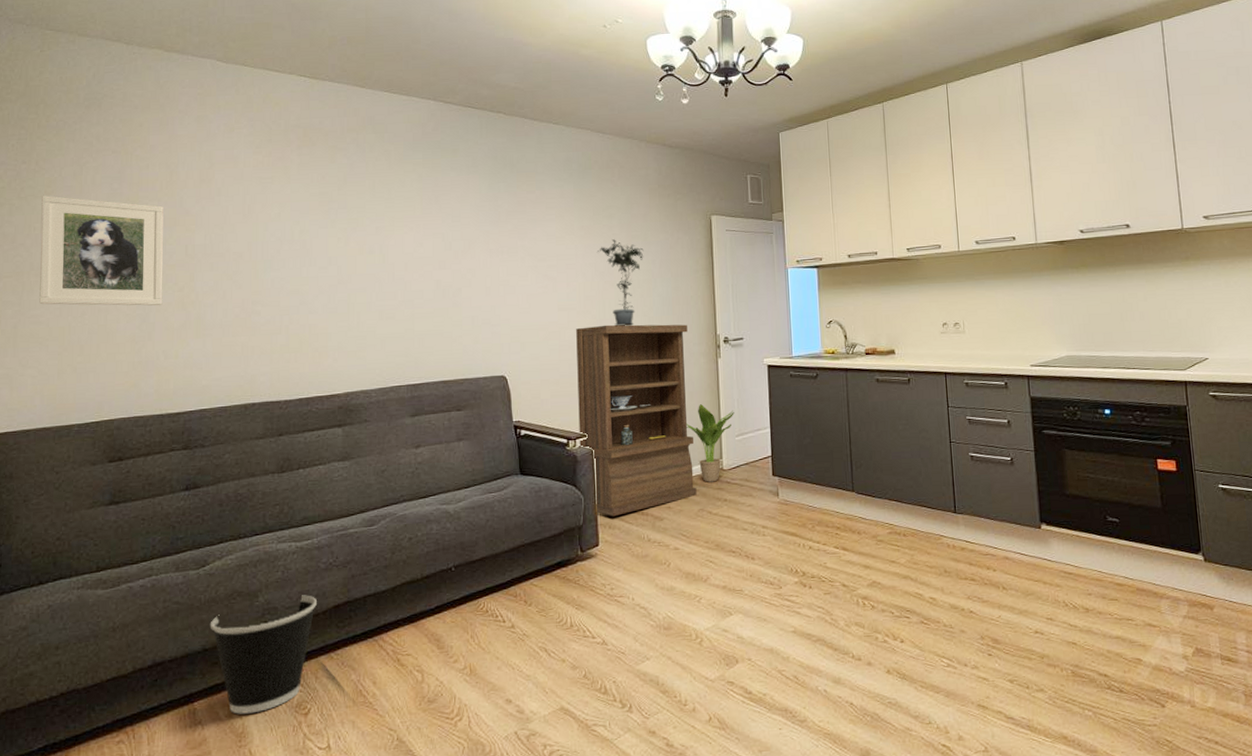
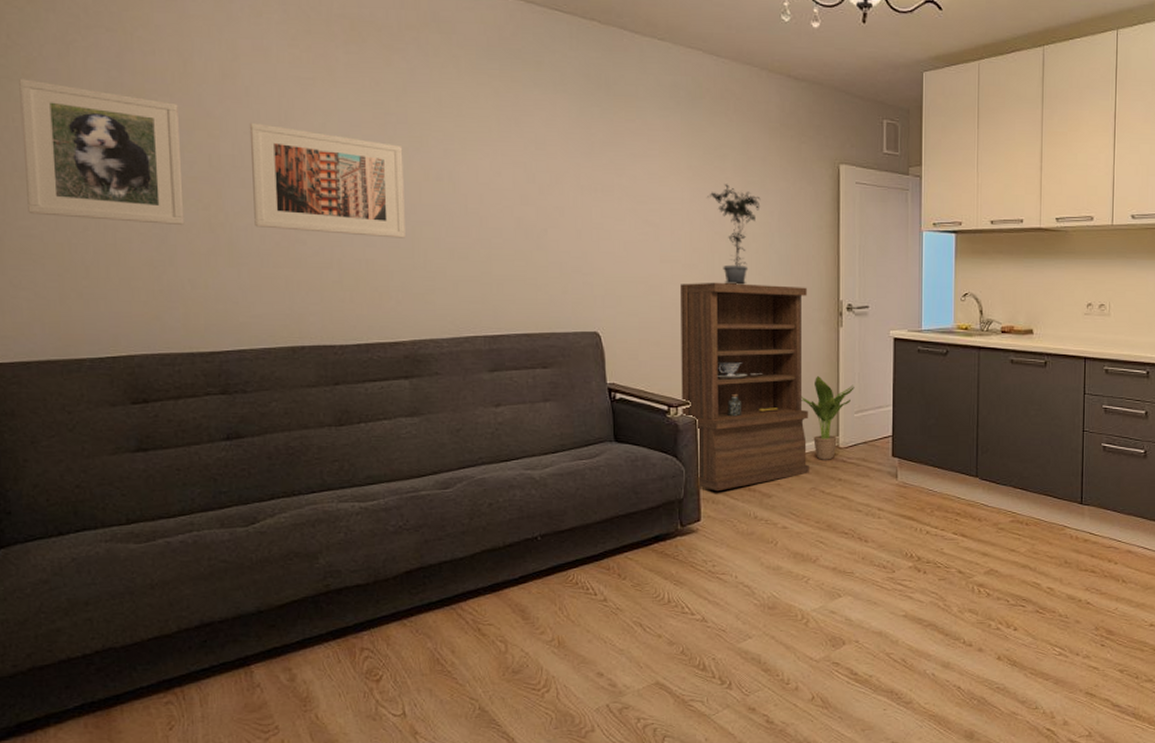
wastebasket: present [210,595,317,714] -> none [264,559,386,679]
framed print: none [219,216,342,305] -> present [249,122,405,238]

